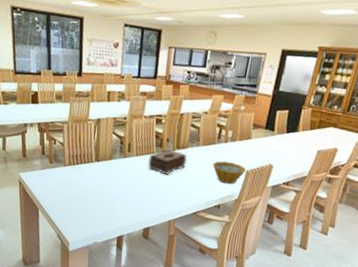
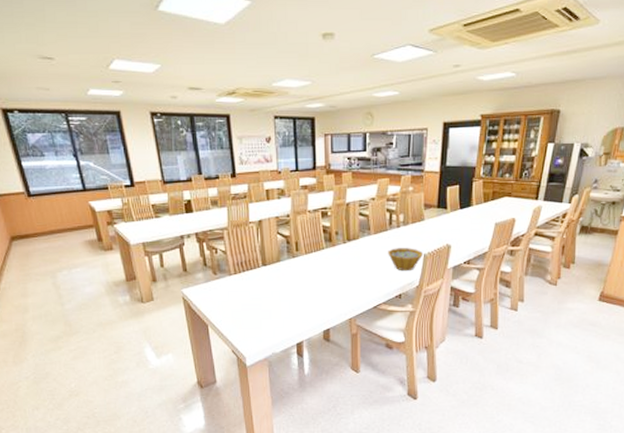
tissue box: present [148,149,187,174] -> none [319,242,360,270]

